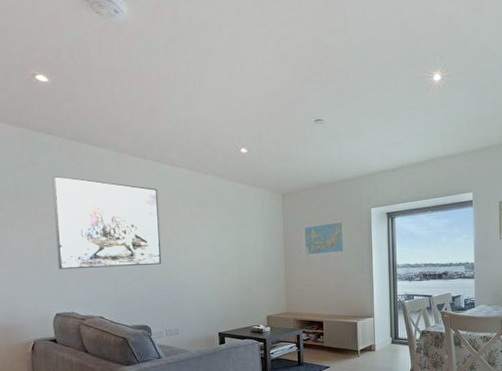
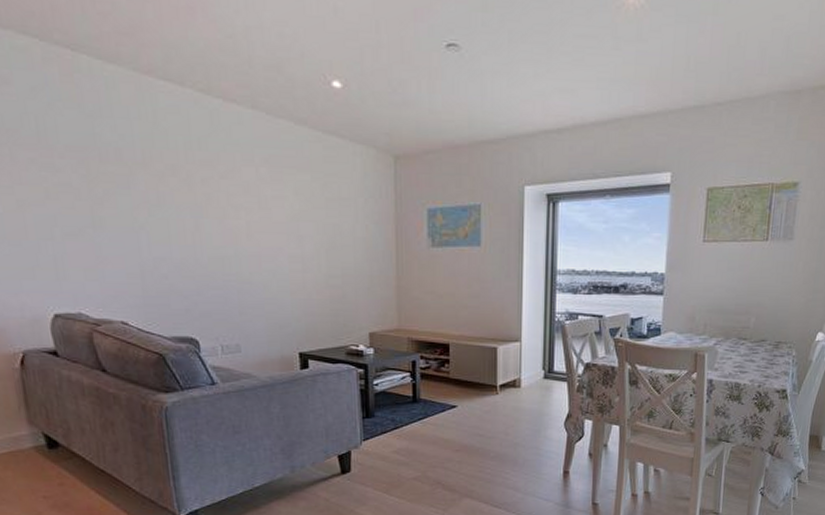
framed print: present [52,175,162,270] -> none [34,102,213,251]

